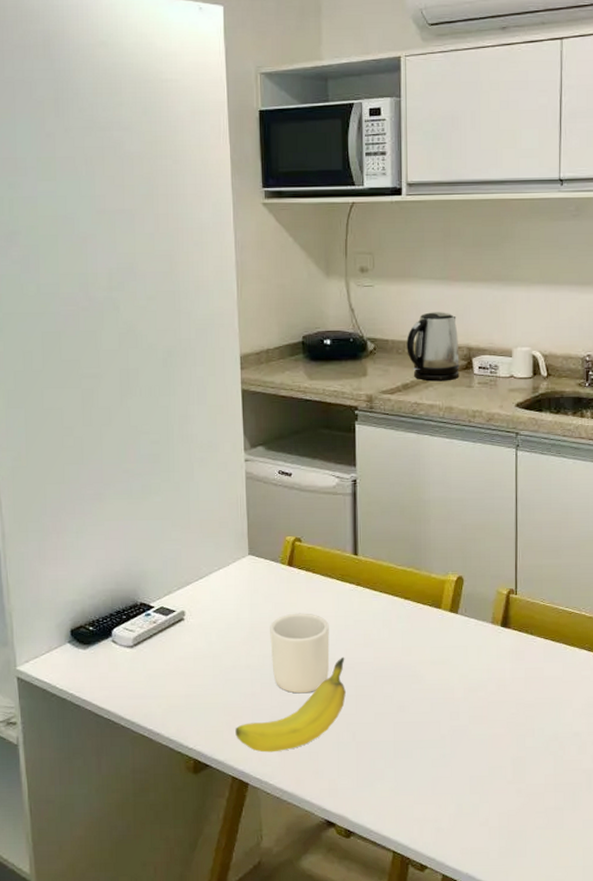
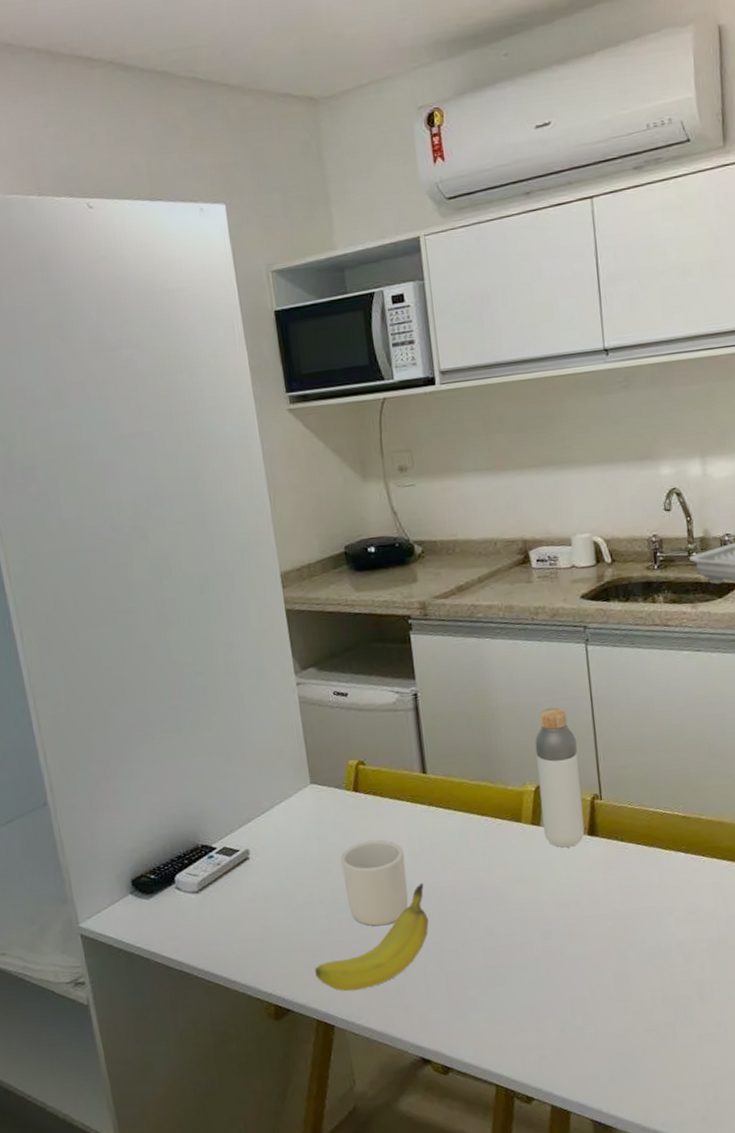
kettle: present [407,312,460,381] -> none [456,505,517,581]
bottle: none [460,505,499,636] -> present [535,707,585,848]

